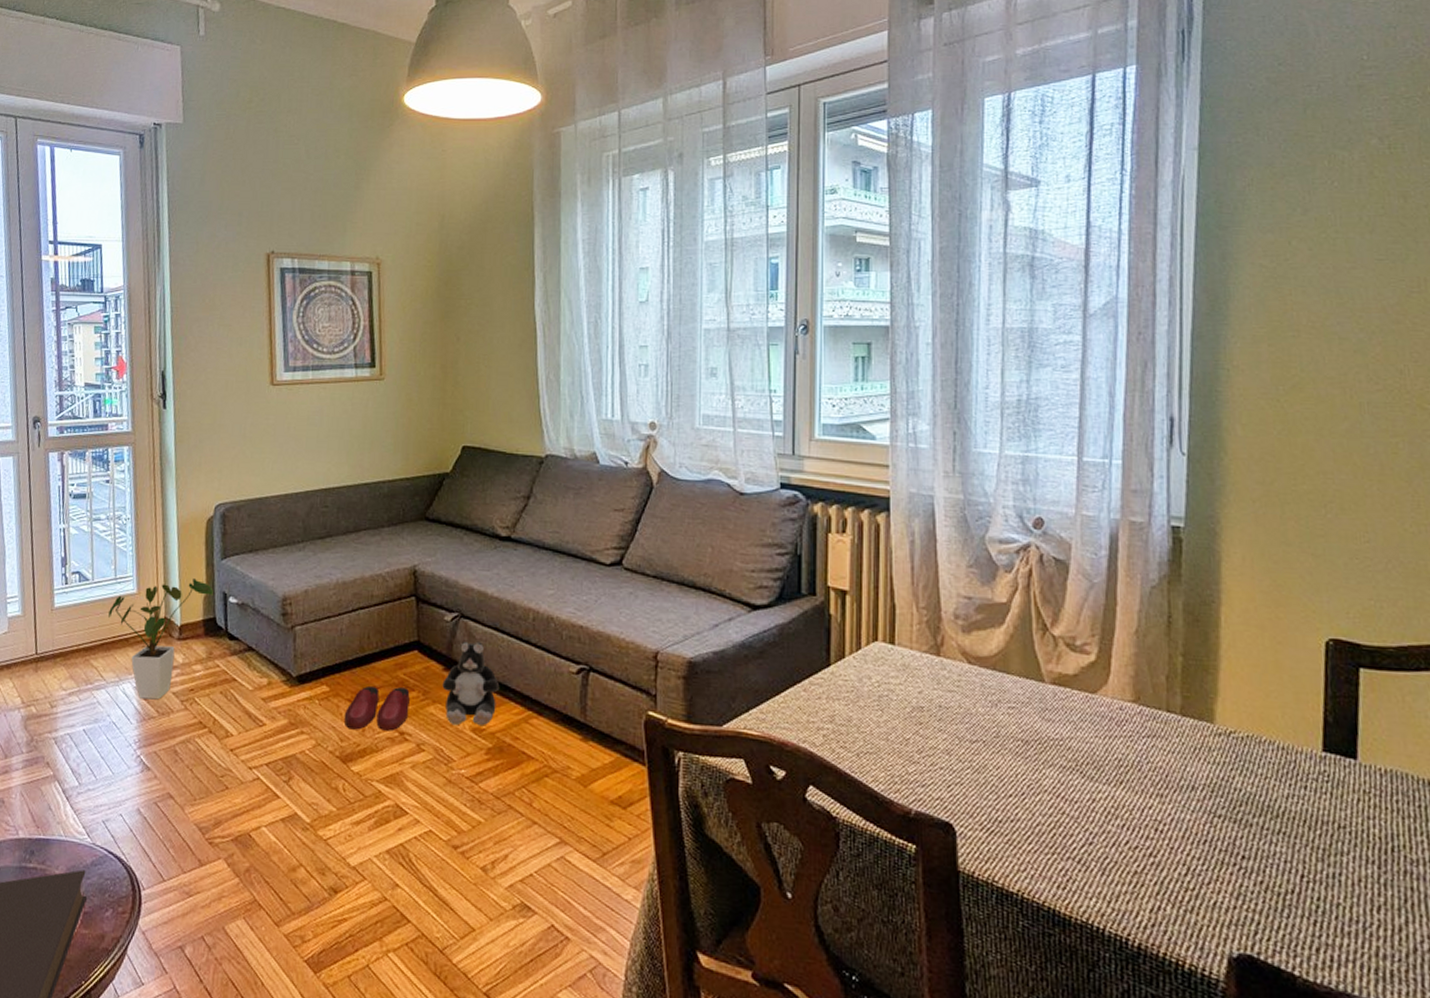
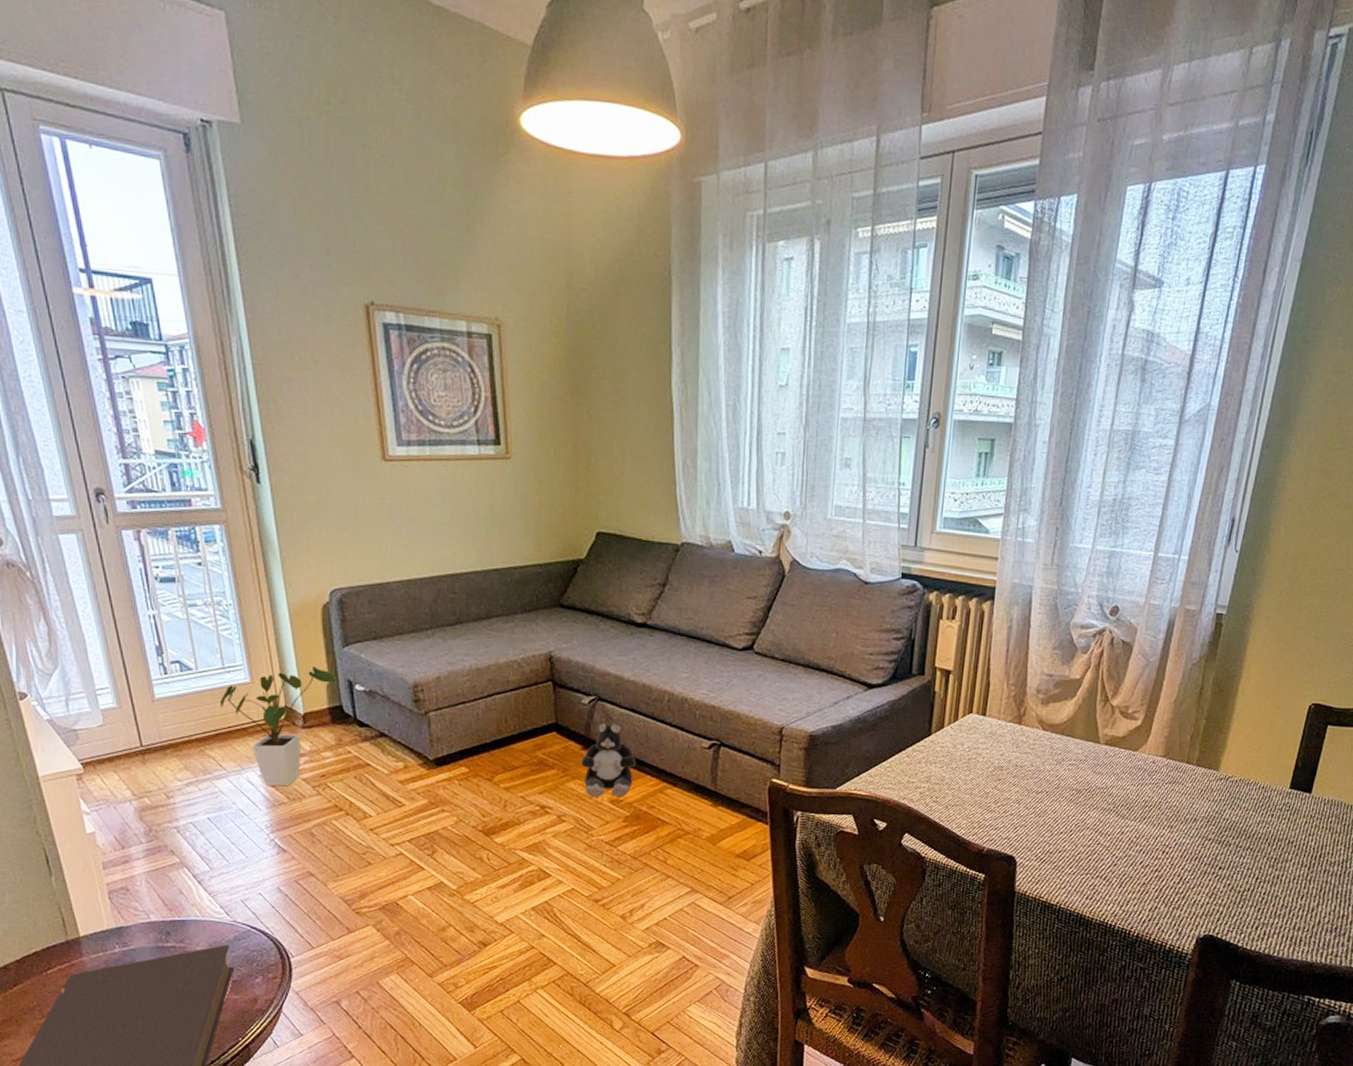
slippers: present [344,685,410,731] -> none [484,765,549,806]

